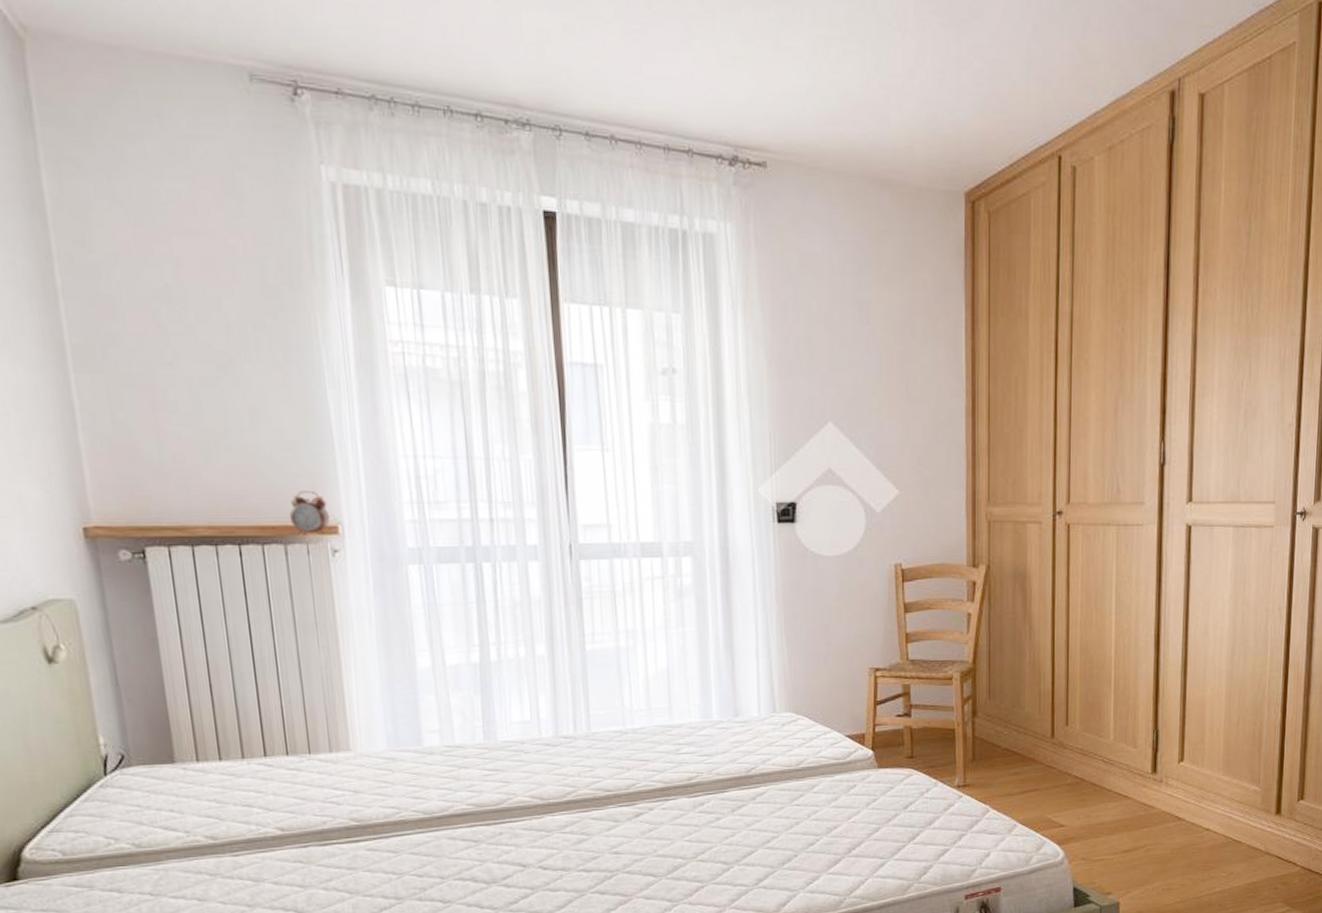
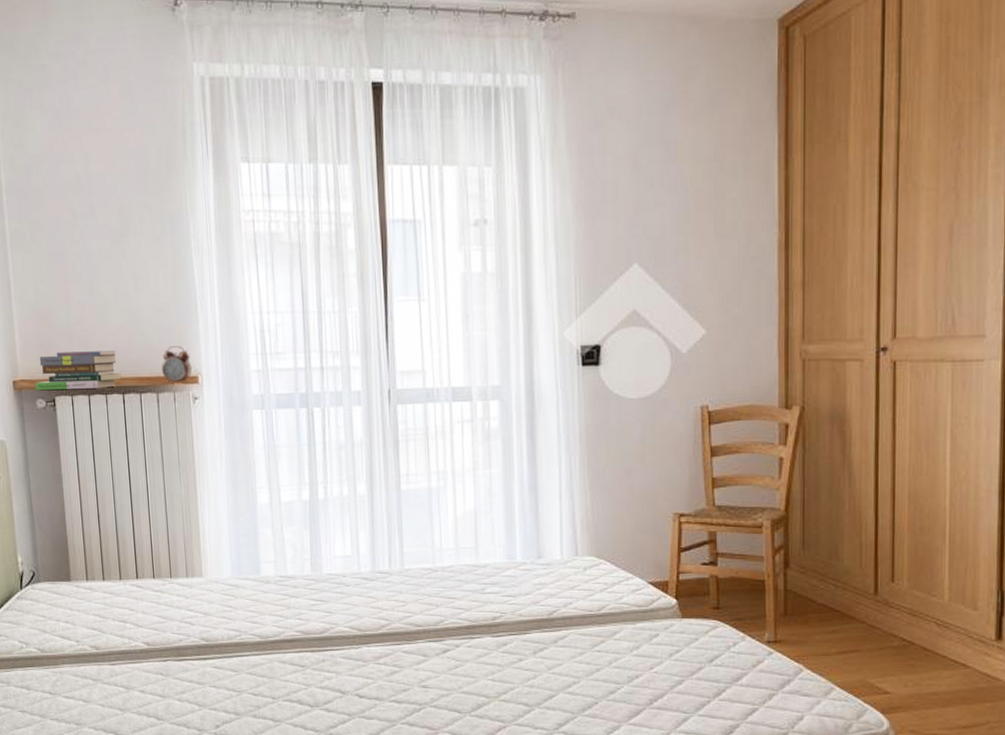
books: none [116,494,237,540] -> present [35,351,122,391]

